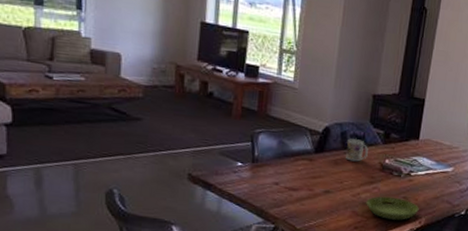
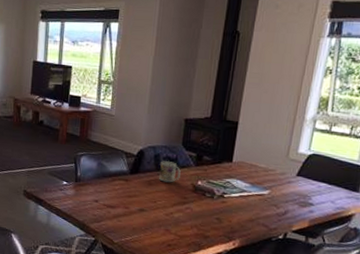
saucer: present [366,196,419,220] -> none [179,216,233,241]

